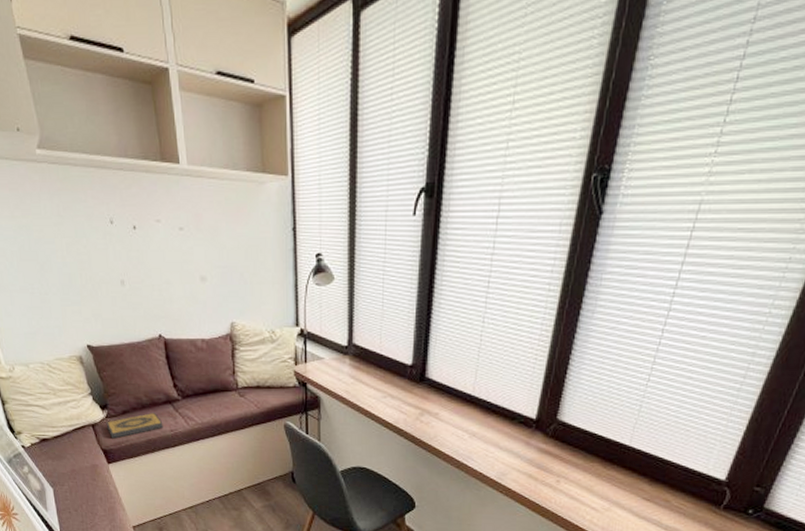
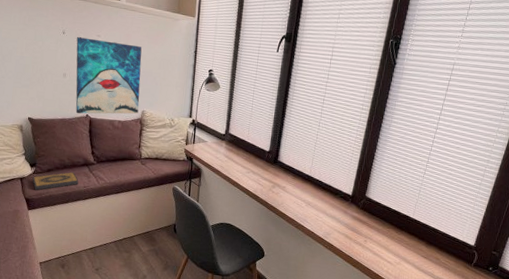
wall art: none [130,226,226,335] -> present [75,37,142,114]

